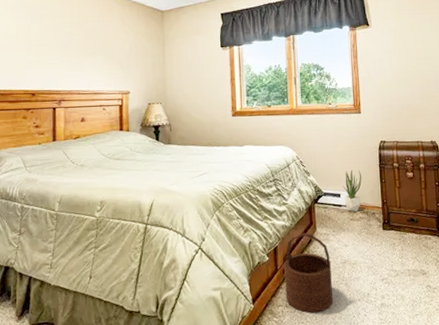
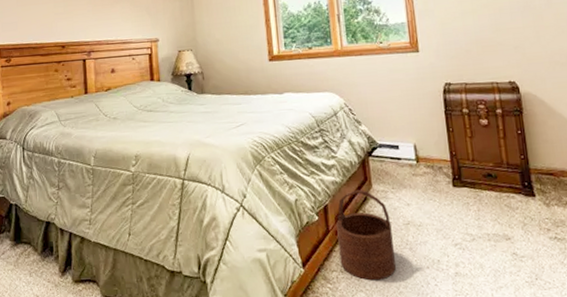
potted plant: present [343,170,362,212] -> none [402,117,424,166]

